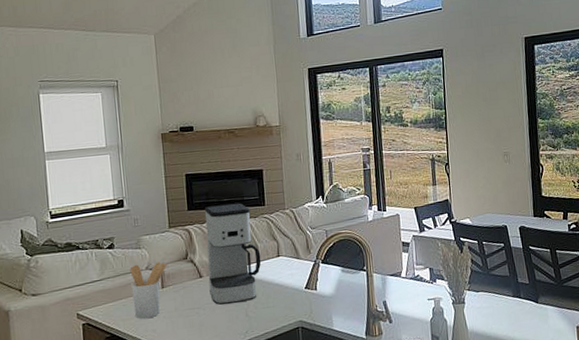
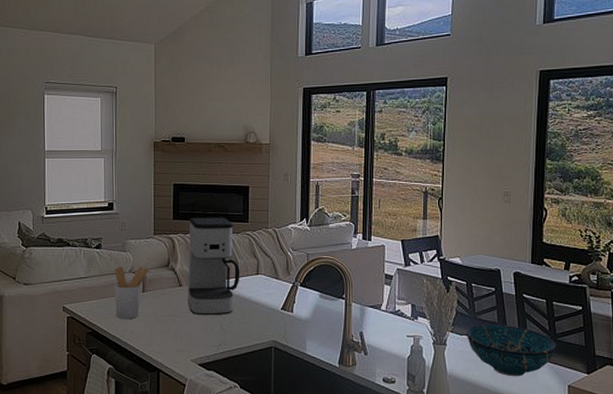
decorative bowl: none [482,277,564,326] -> present [467,324,557,377]

